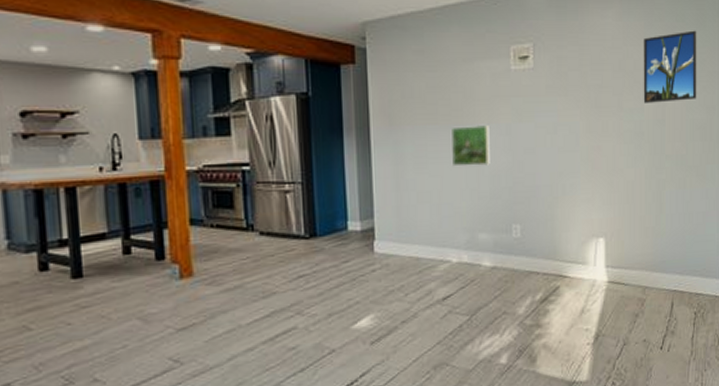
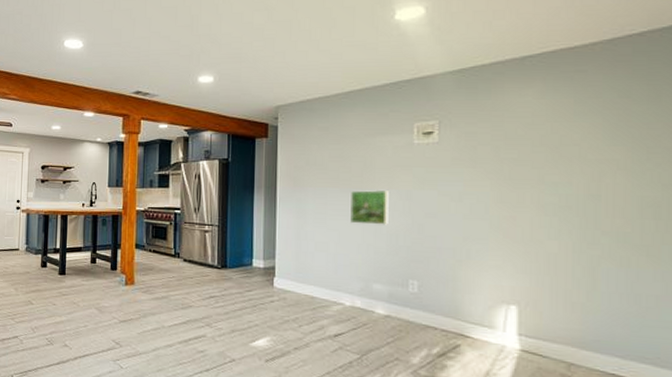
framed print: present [643,30,697,103] -> none [571,106,649,178]

